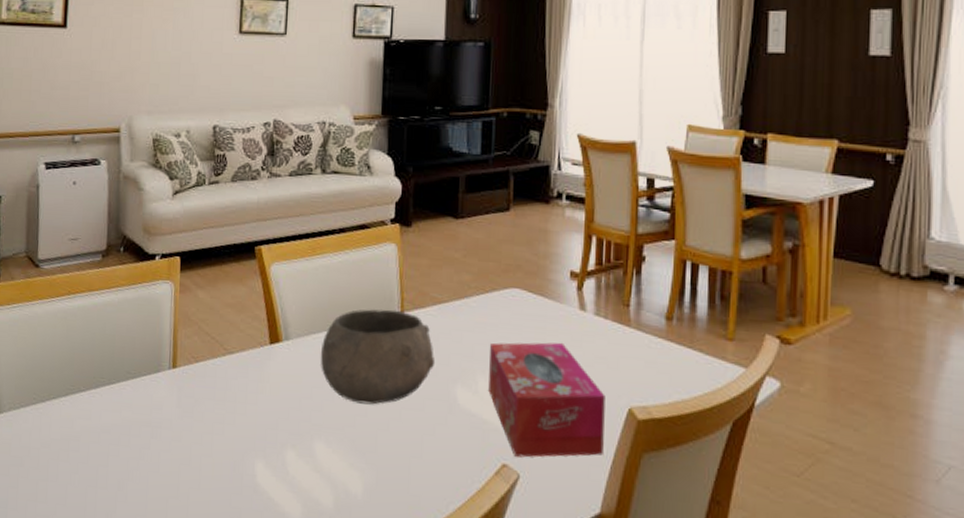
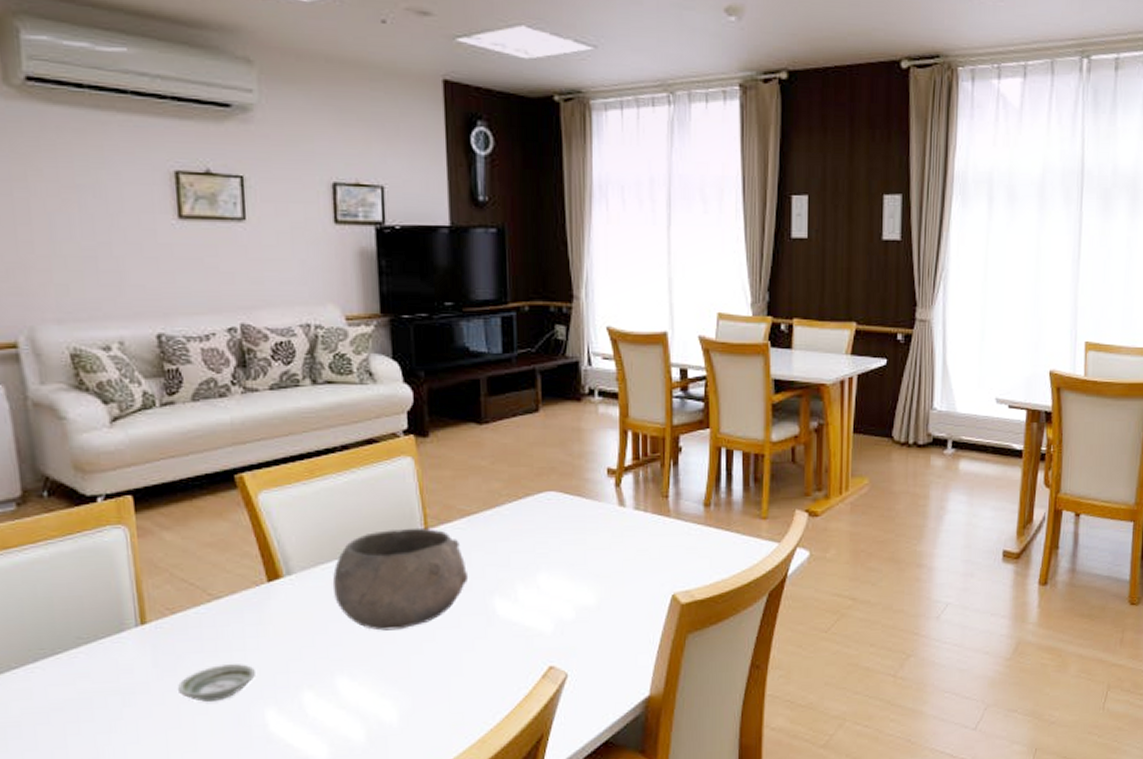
saucer: none [193,413,251,446] -> present [178,664,255,702]
tissue box: present [488,342,605,458] -> none [526,540,650,657]

